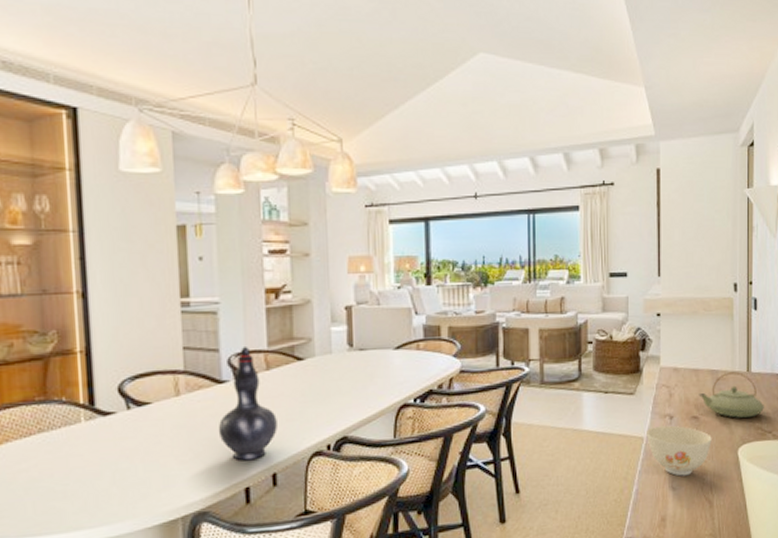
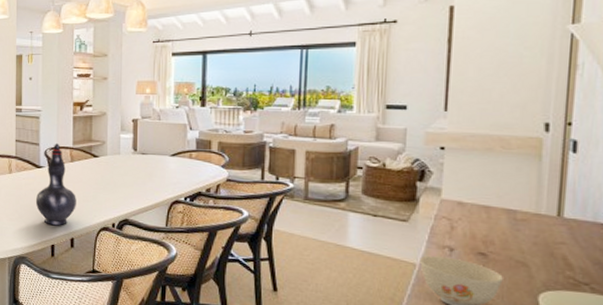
teapot: present [698,372,764,418] -> none [488,214,580,265]

